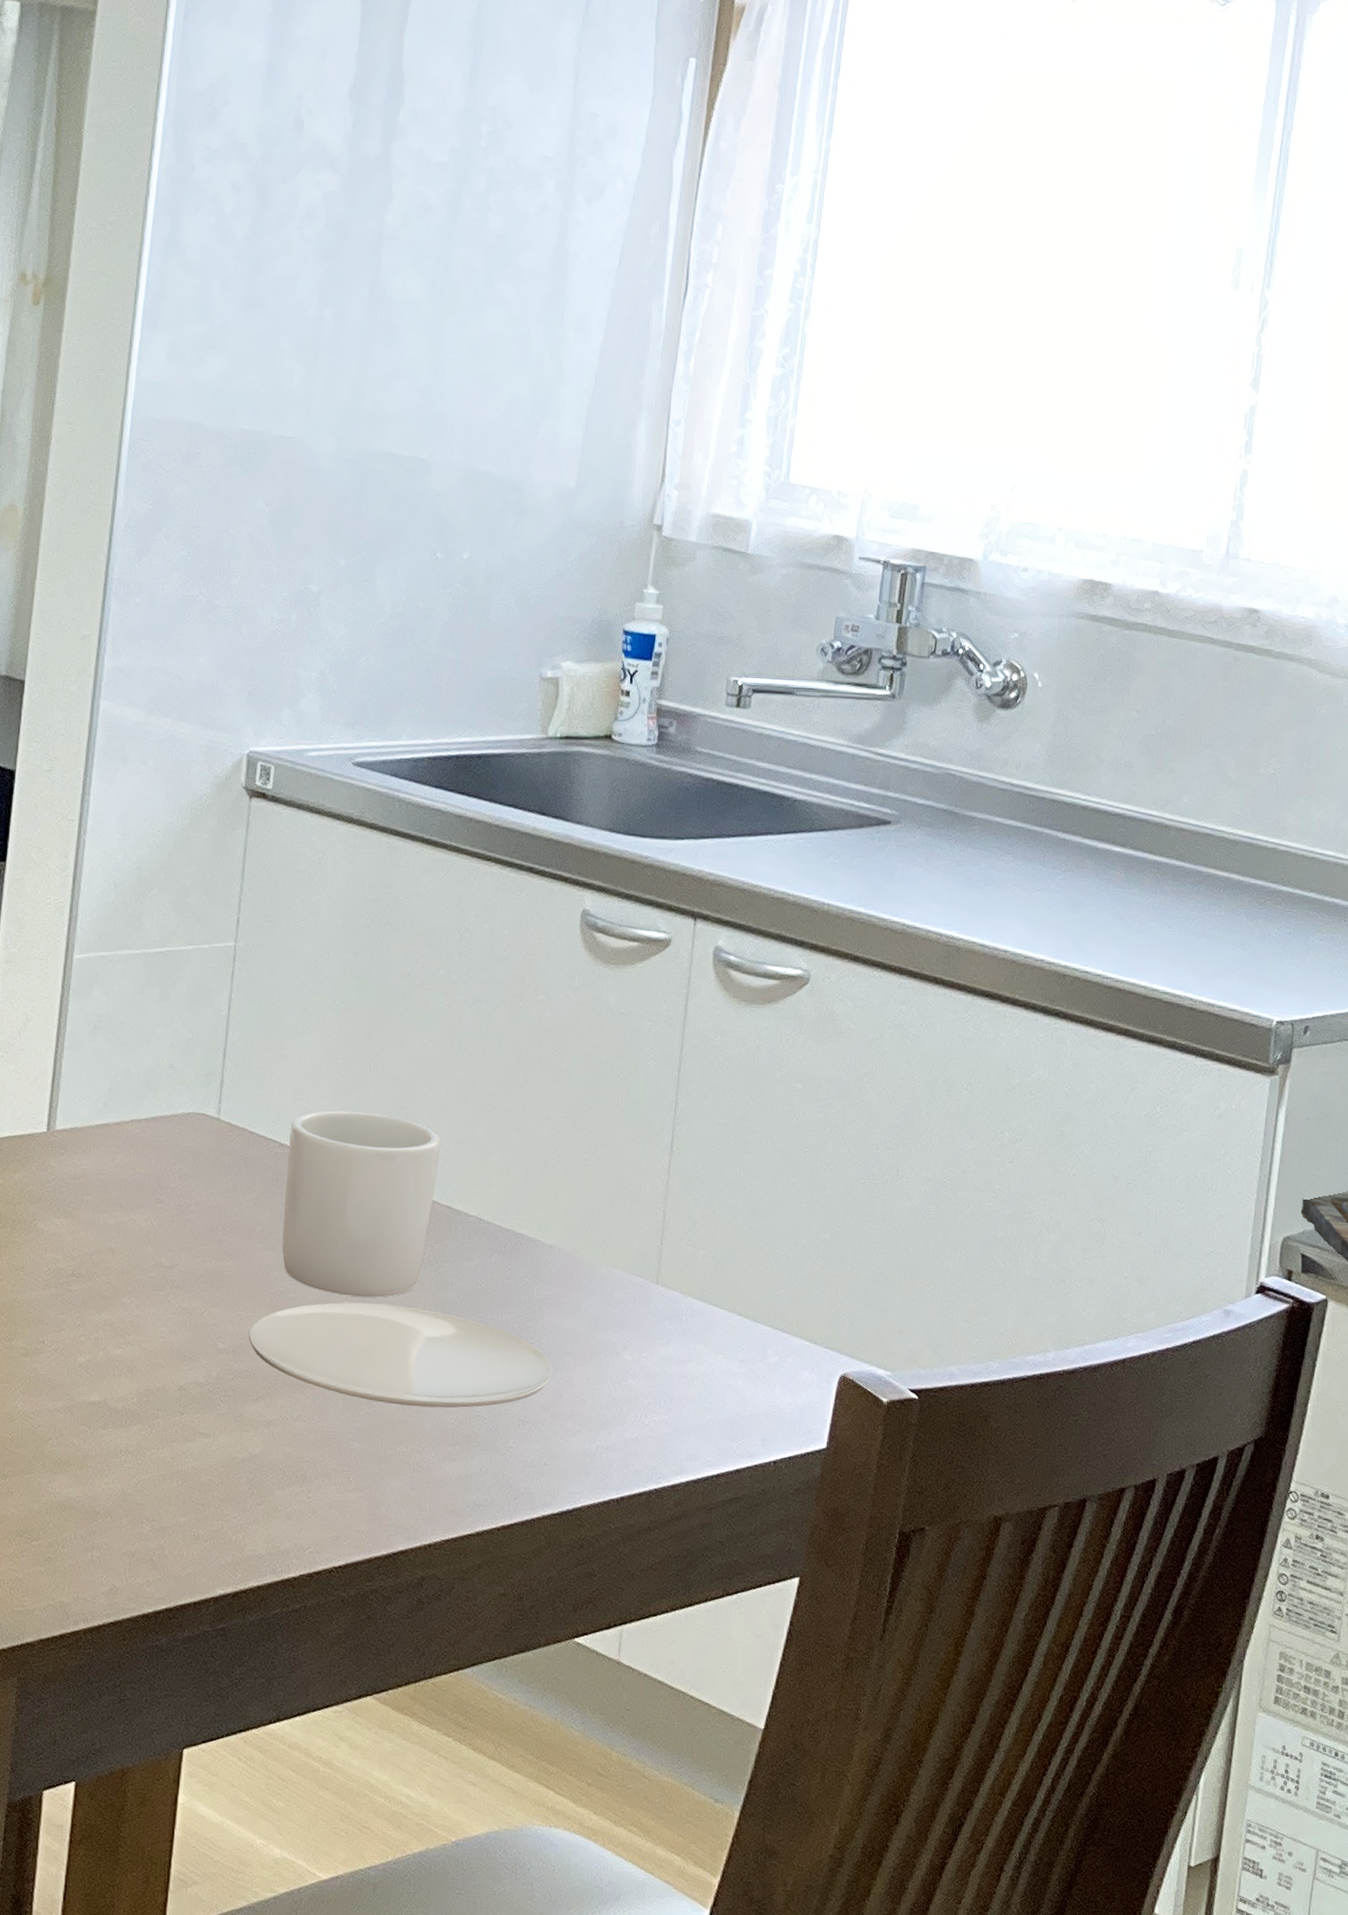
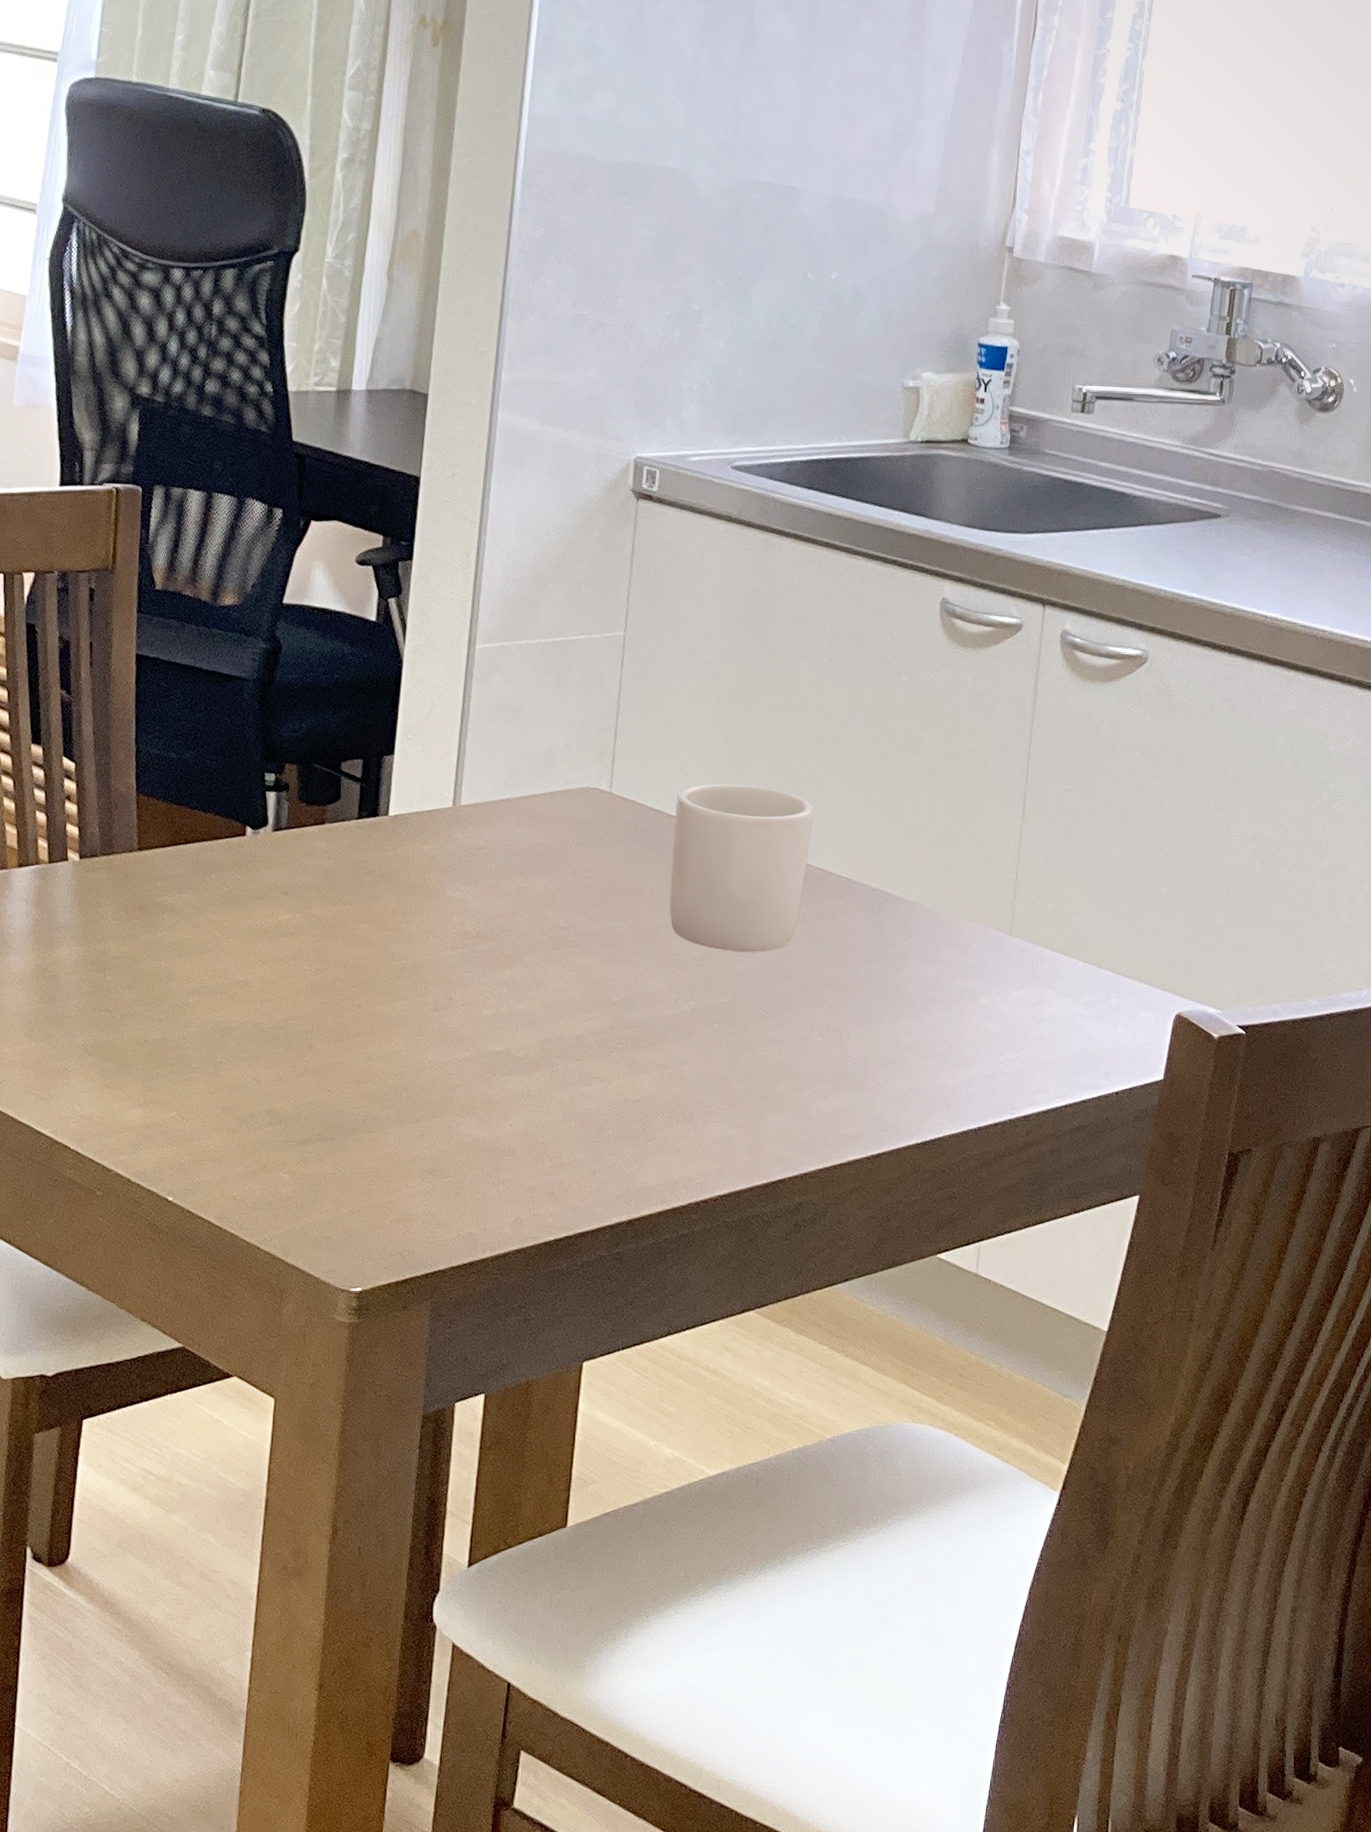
plate: present [248,1302,554,1408] -> none [639,957,918,1051]

